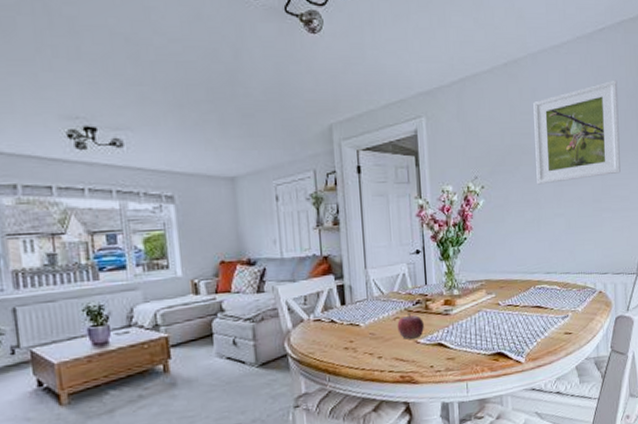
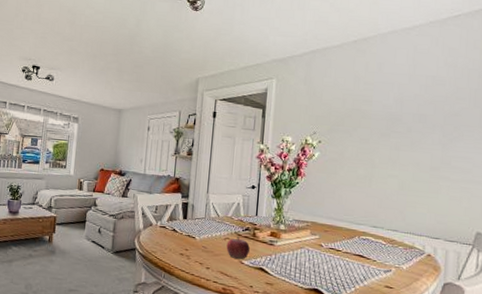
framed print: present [533,80,621,185] -> none [373,61,470,147]

